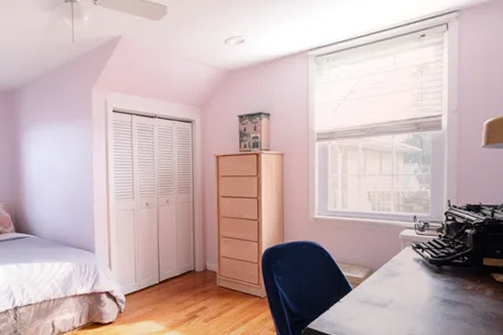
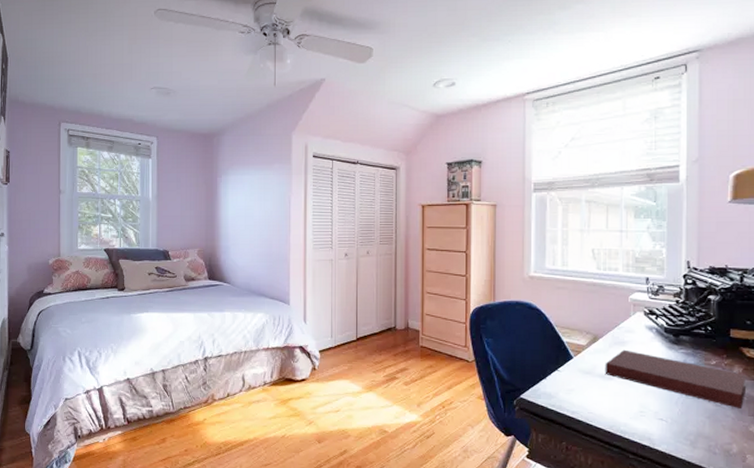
notebook: none [379,280,496,326] -> present [605,349,747,409]

